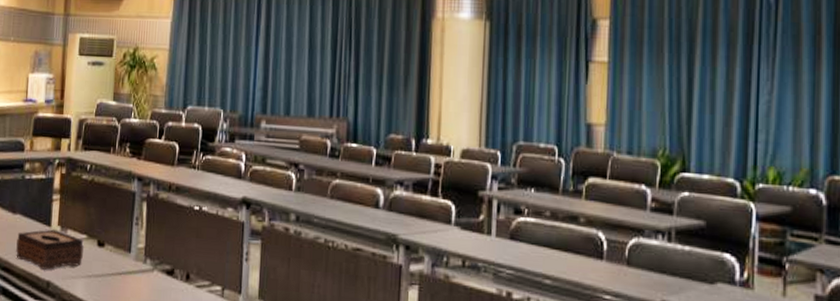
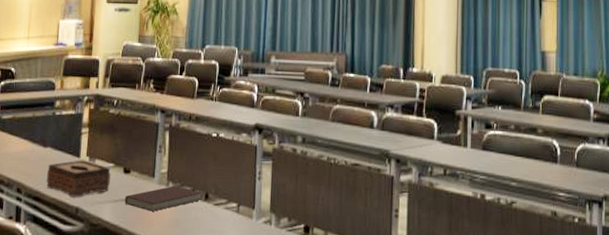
notebook: none [99,262,183,291] -> present [125,185,202,212]

